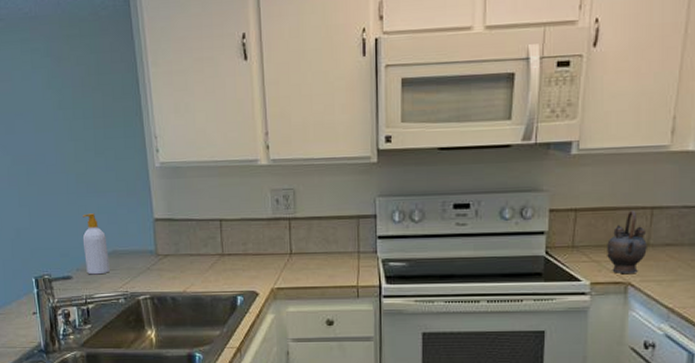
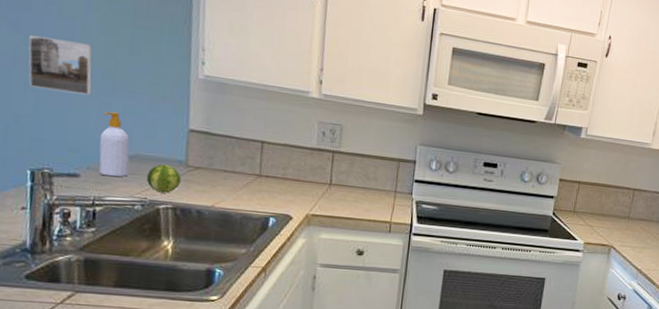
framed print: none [16,153,71,203] -> present [28,35,93,95]
fruit: none [125,256,154,284] -> present [146,164,181,193]
teapot: present [606,210,647,275] -> none [597,189,628,239]

